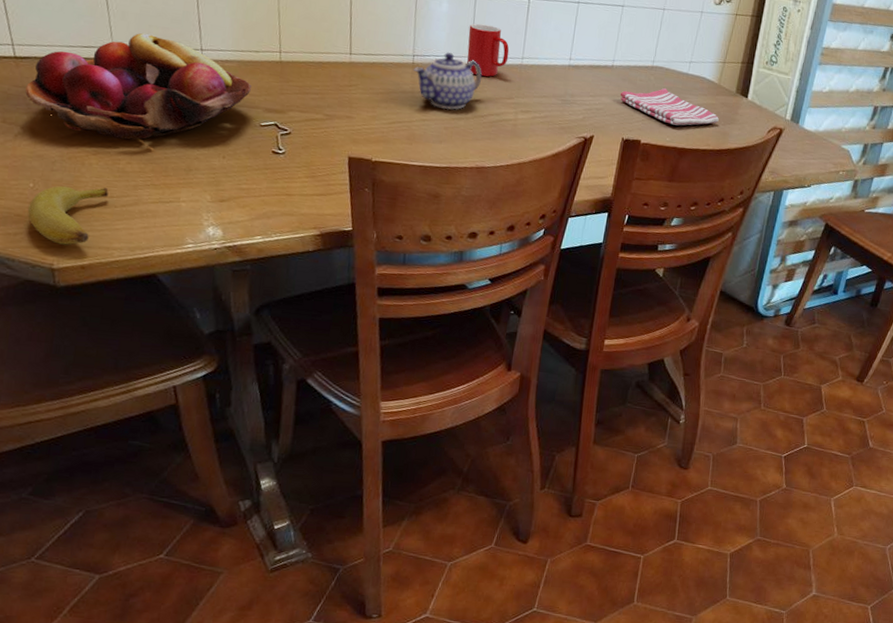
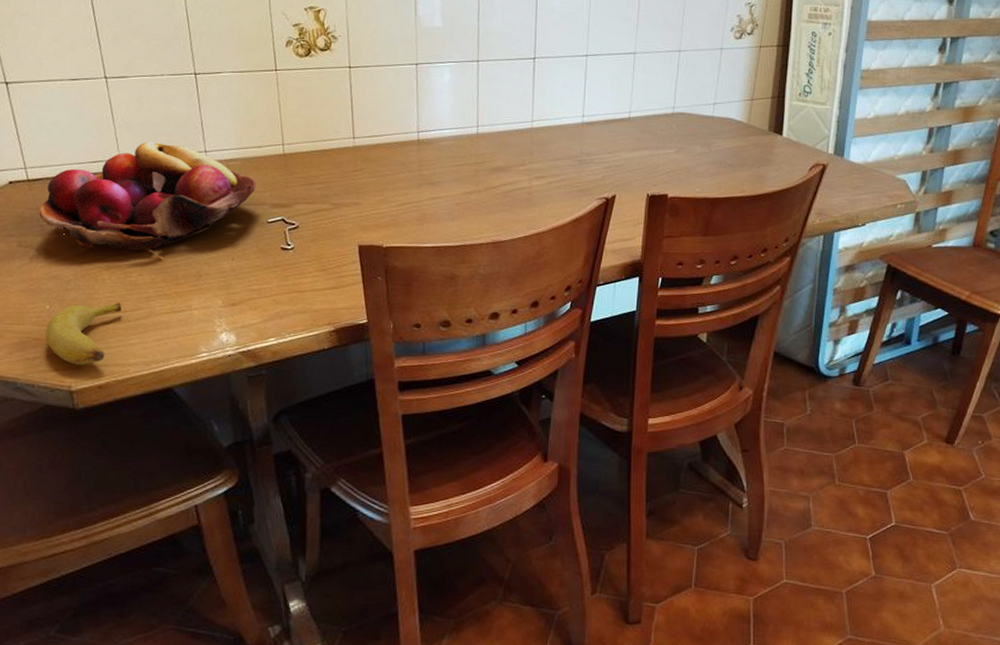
teapot: present [413,51,482,110] -> none [418,123,491,184]
cup: present [467,23,510,77] -> none [473,90,518,146]
dish towel: present [620,87,719,126] -> none [640,134,752,174]

